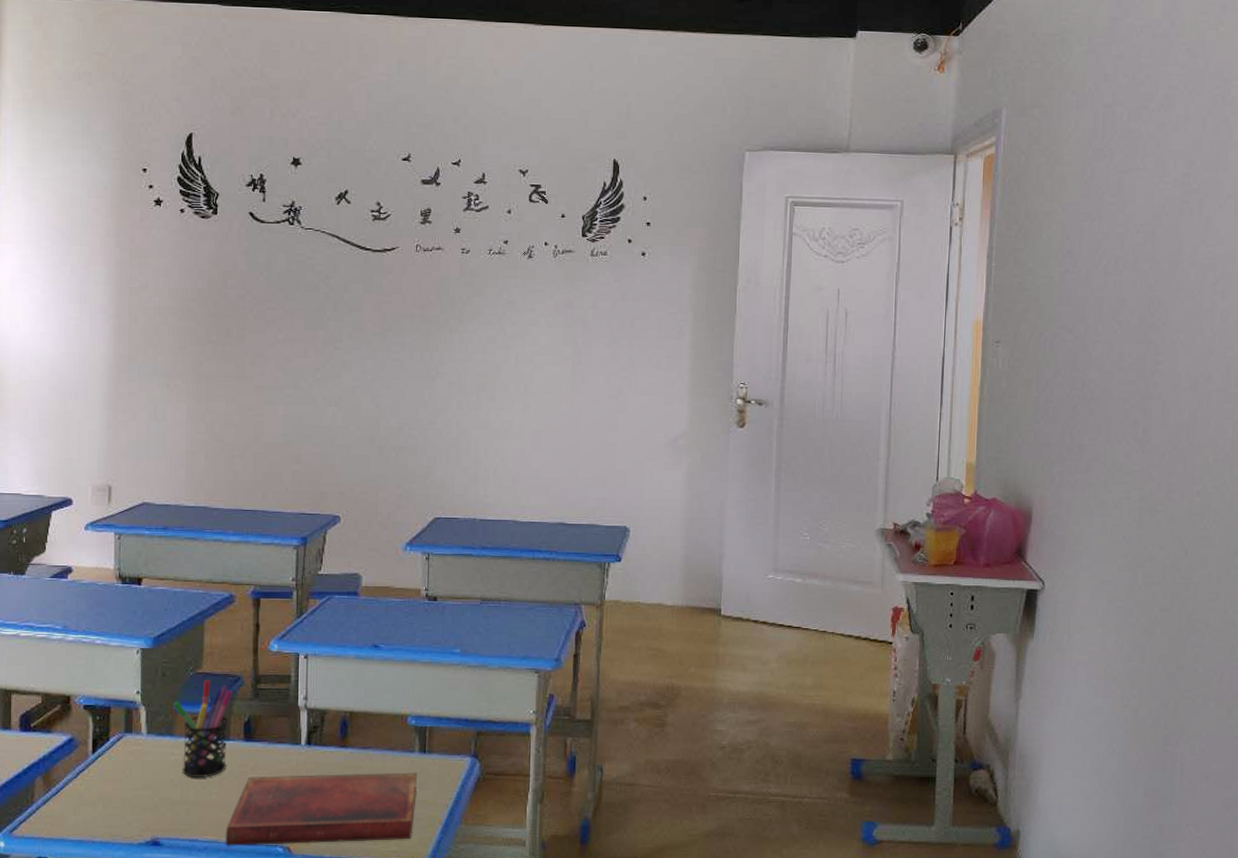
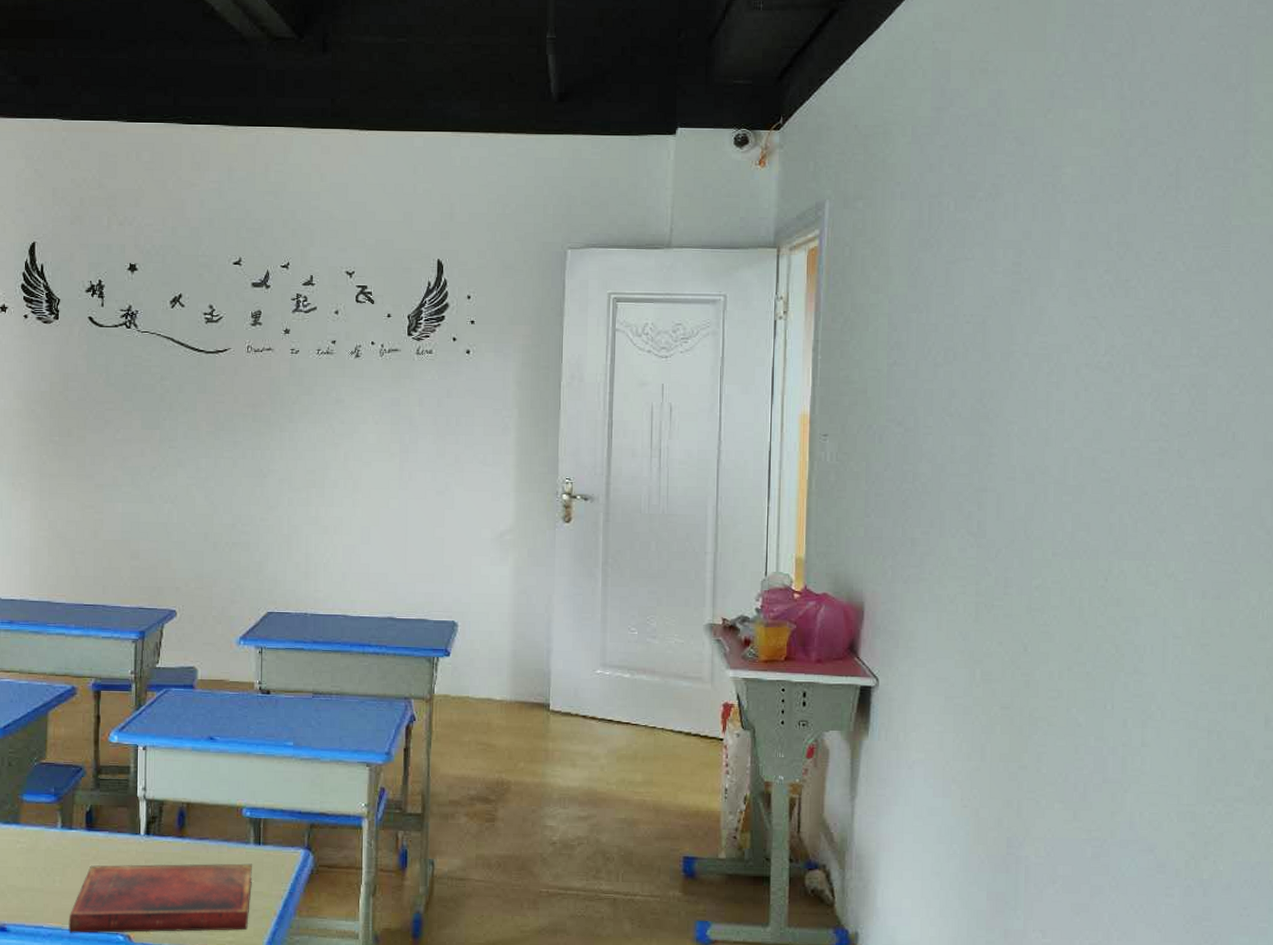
pen holder: present [173,679,232,777] -> none [19,770,75,865]

